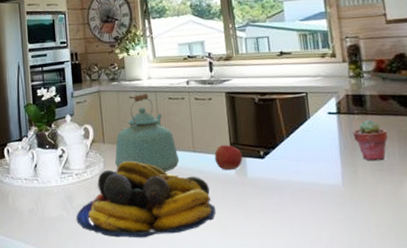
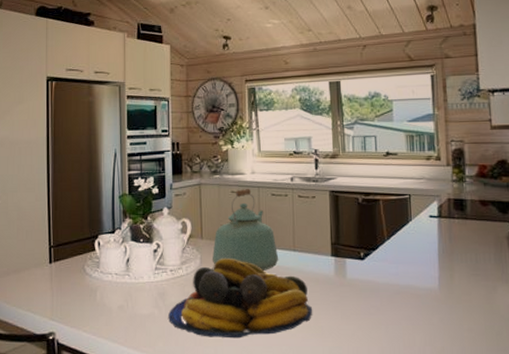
apple: present [214,144,243,171] -> none [314,244,343,271]
potted succulent: present [353,120,389,160] -> none [452,224,486,265]

